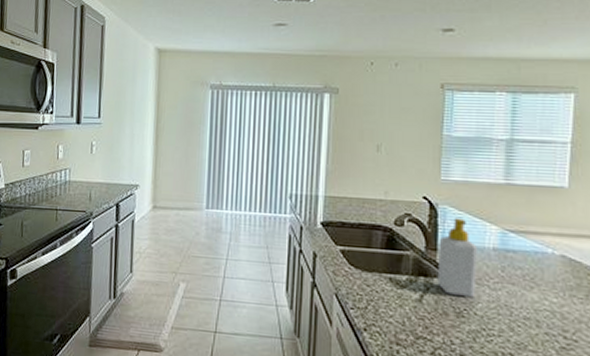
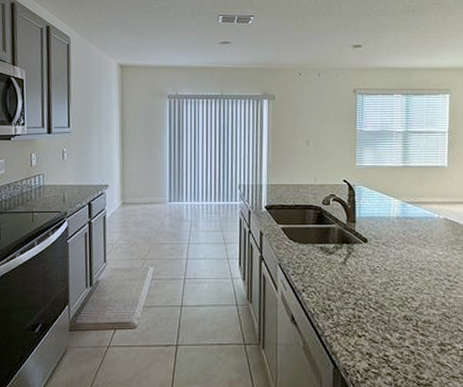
soap bottle: present [437,218,479,297] -> none [356,195,386,256]

